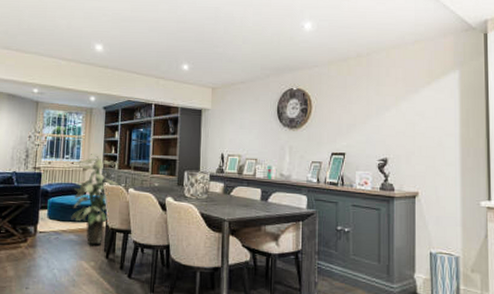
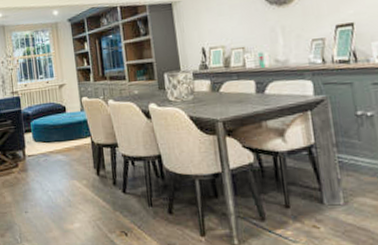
indoor plant: present [71,154,119,245] -> none [52,69,98,163]

